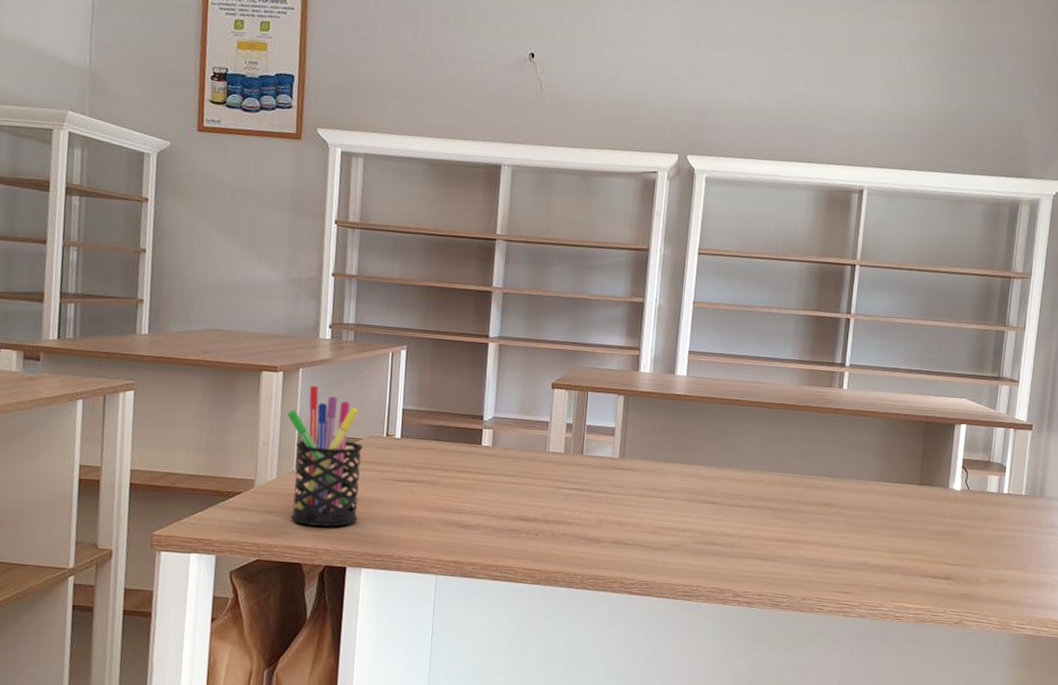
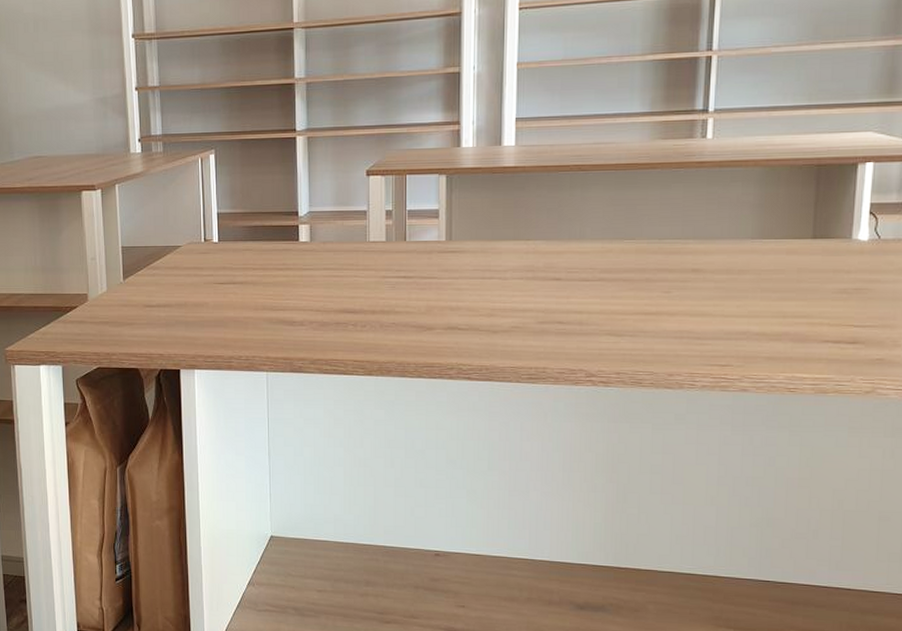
pen holder: present [287,385,363,527] -> none [110,199,186,333]

